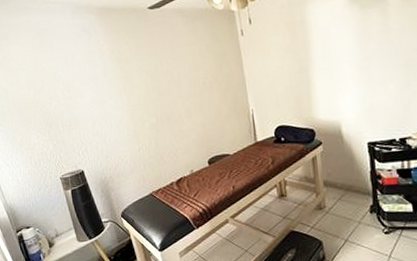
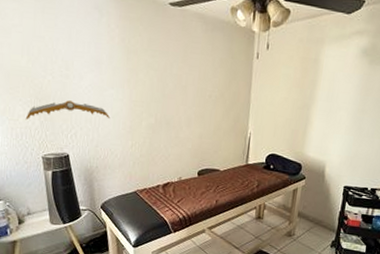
wall ornament: none [40,118,115,147] -> present [25,100,111,120]

